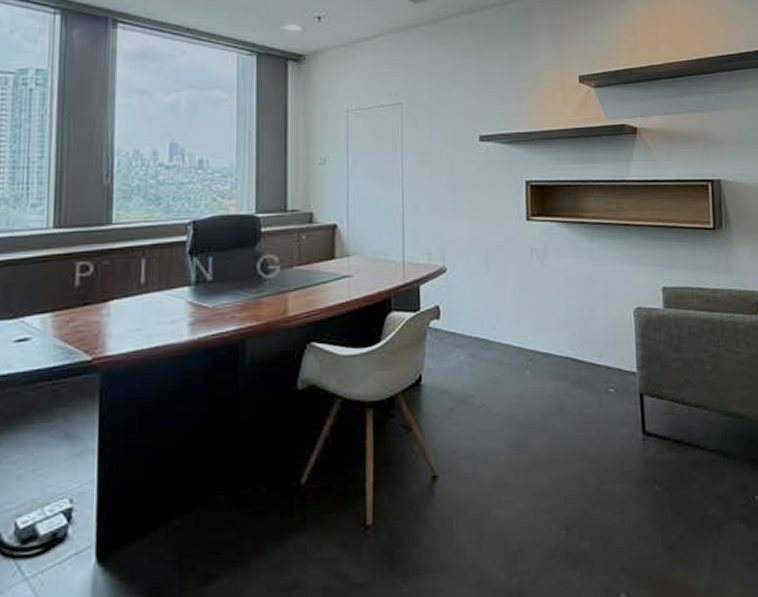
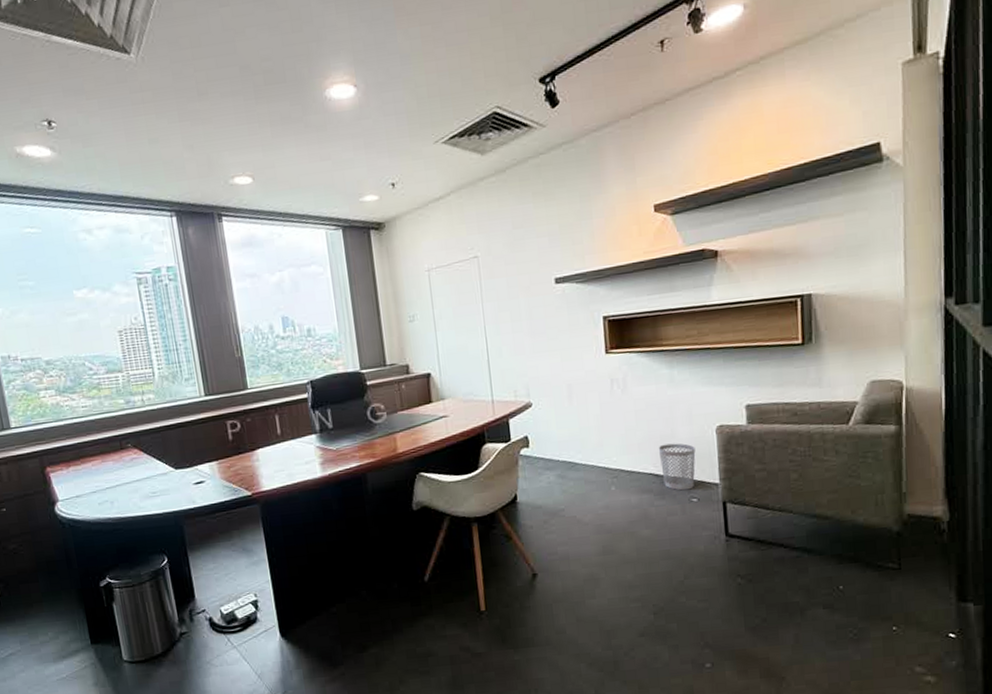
wastebasket: none [576,324,614,379] -> present [658,443,696,491]

